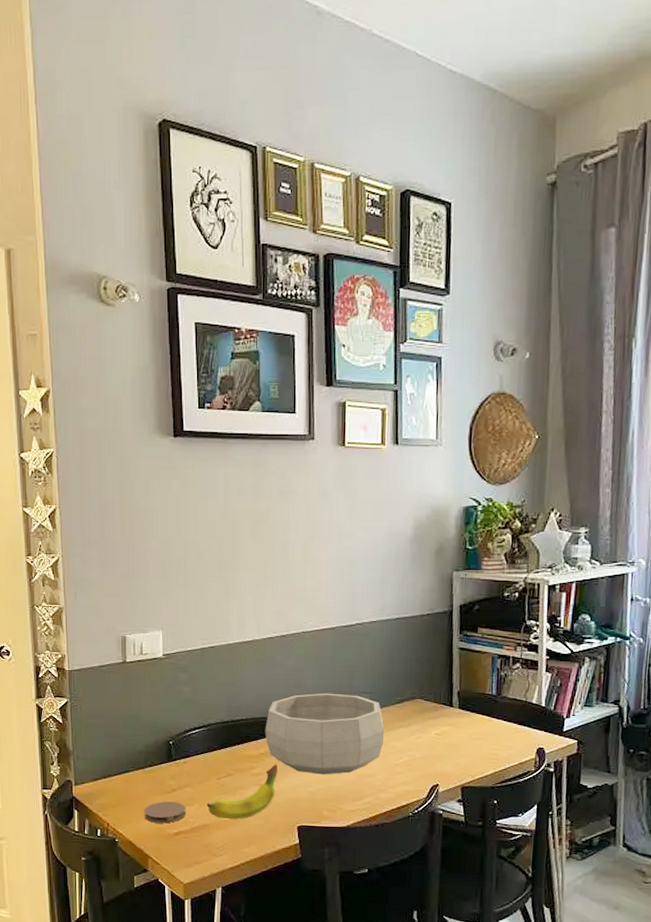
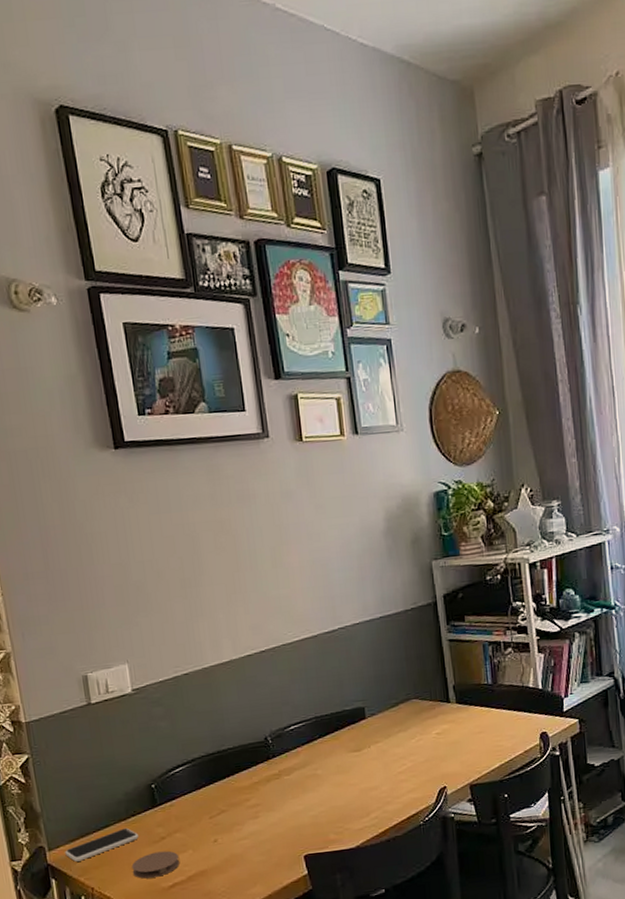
smartphone: none [88,775,153,798] -> present [65,828,138,862]
fruit: present [206,764,278,819] -> none [201,791,276,861]
decorative bowl: present [265,693,385,775] -> none [255,704,384,796]

